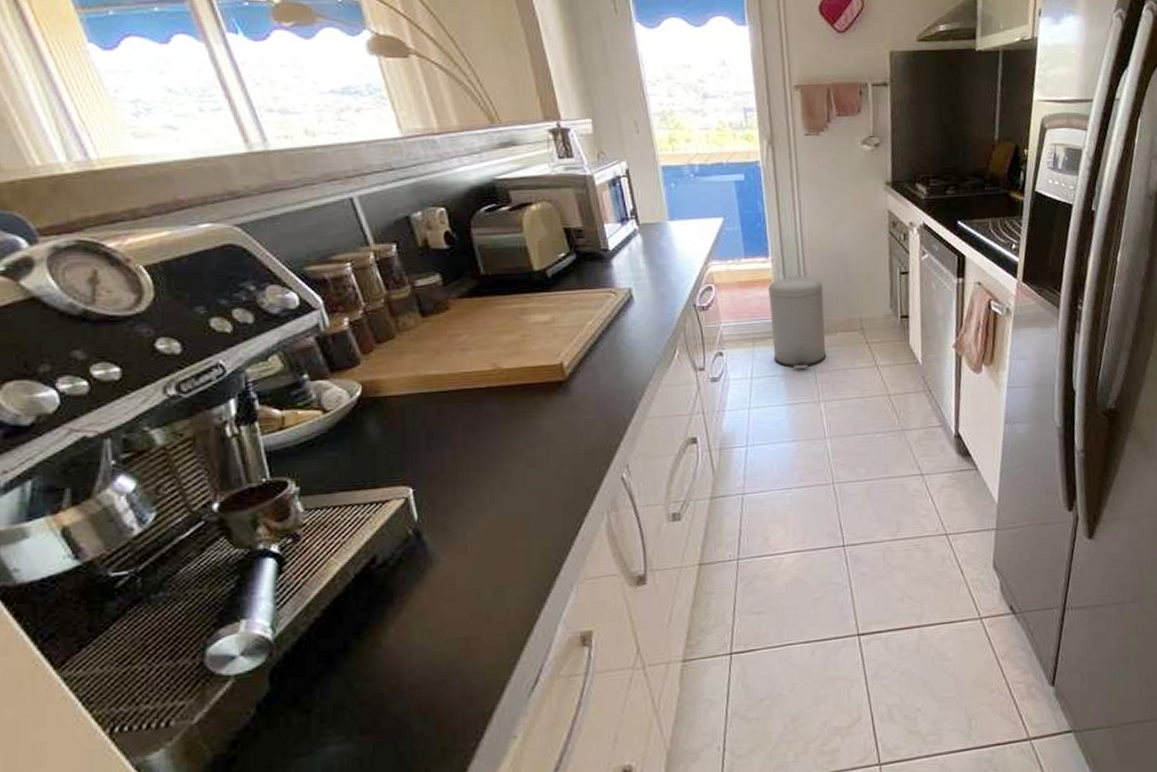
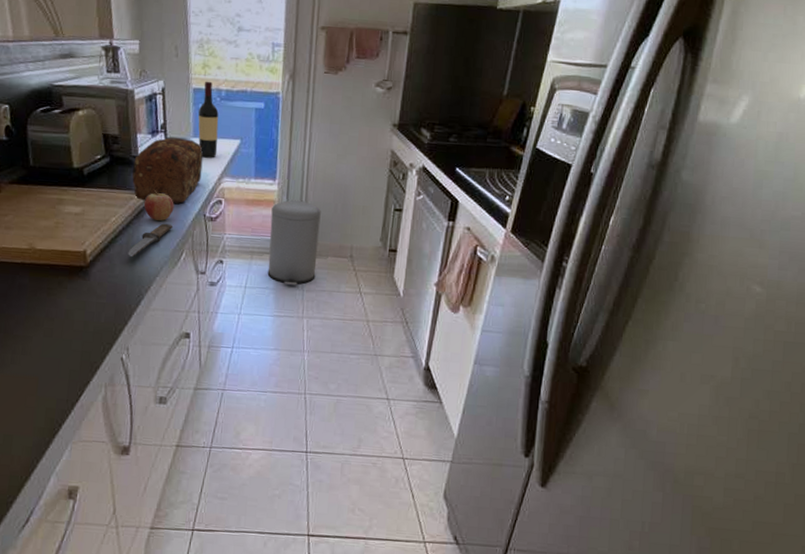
bread loaf: none [604,223,685,298] -> present [132,137,204,205]
knife: none [612,320,661,362] -> present [128,223,174,257]
fruit: none [623,285,659,318] -> present [143,190,174,221]
wine bottle: none [671,156,699,242] -> present [198,81,219,158]

